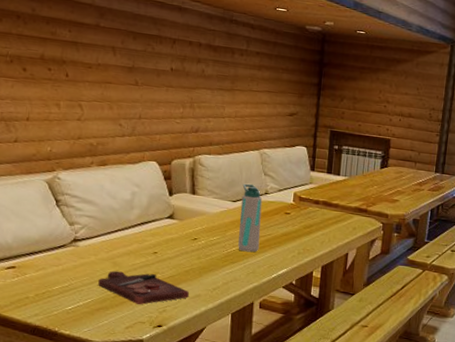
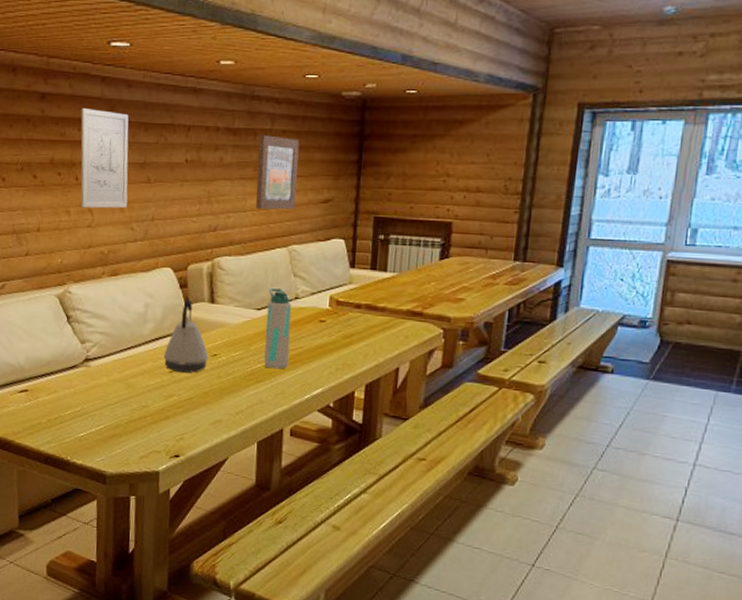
wall art: none [71,11,118,106] -> present [80,107,129,209]
cutting board: present [98,271,190,305] -> none [111,393,210,431]
kettle: none [148,190,190,254] -> present [163,299,209,373]
wall art: none [232,54,271,119] -> present [255,135,300,210]

